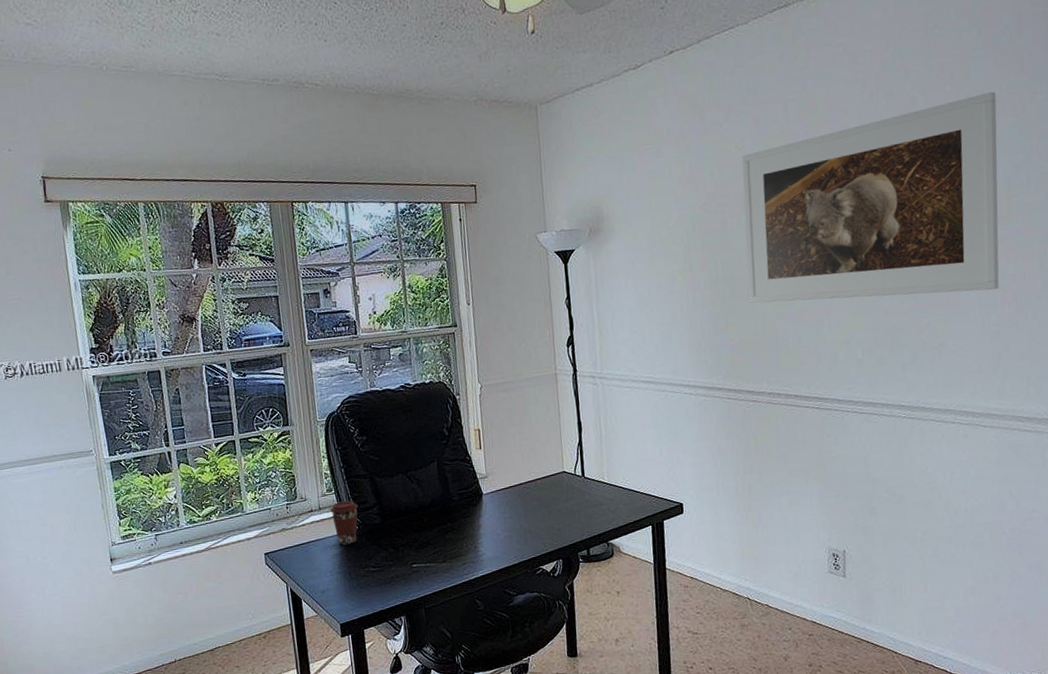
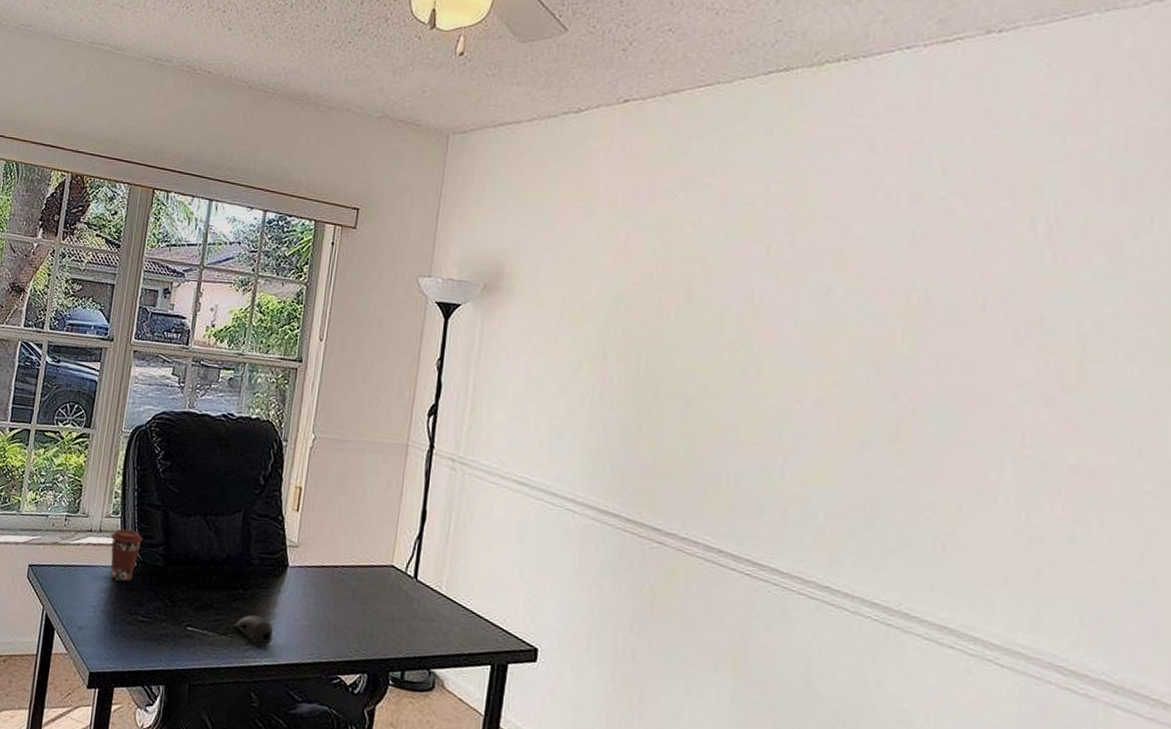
computer mouse: none [451,540,483,563] -> present [235,615,273,647]
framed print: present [741,91,1000,304] -> none [675,218,1077,481]

